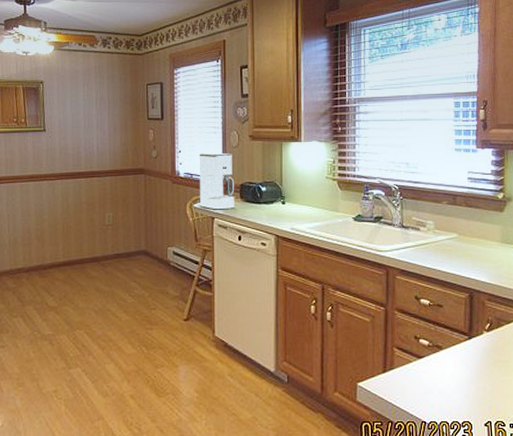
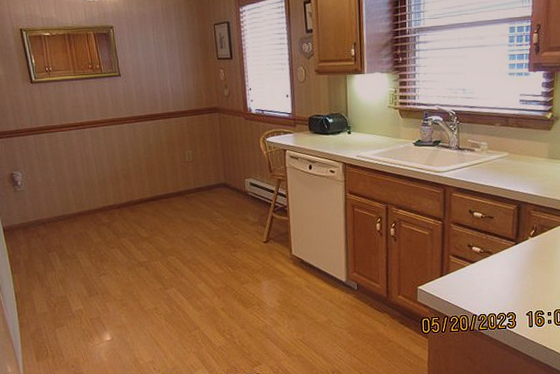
coffee maker: present [199,152,235,210] -> none [268,88,305,143]

